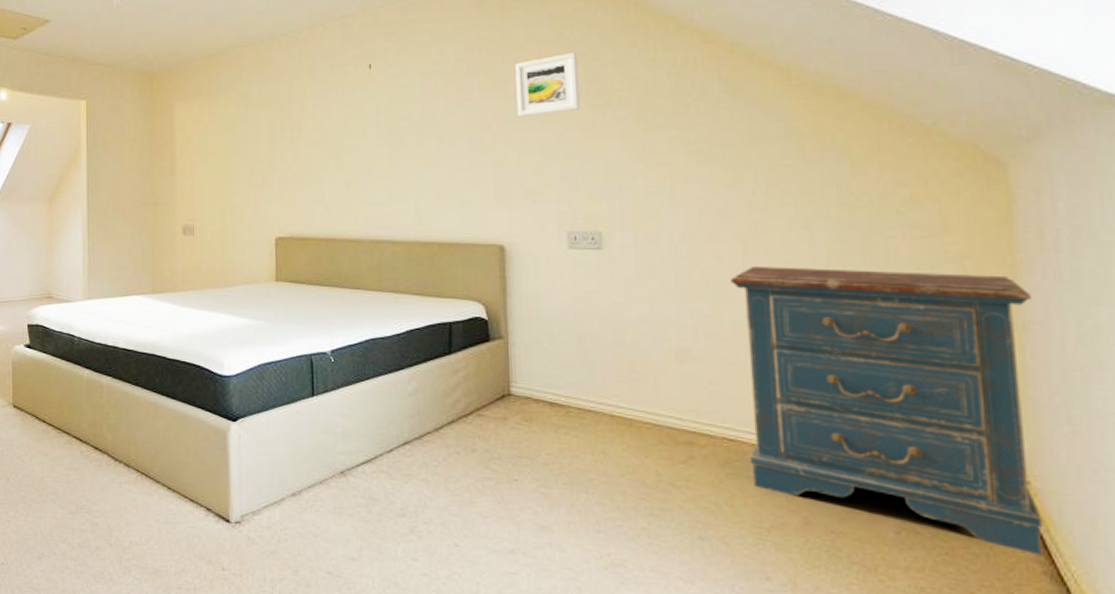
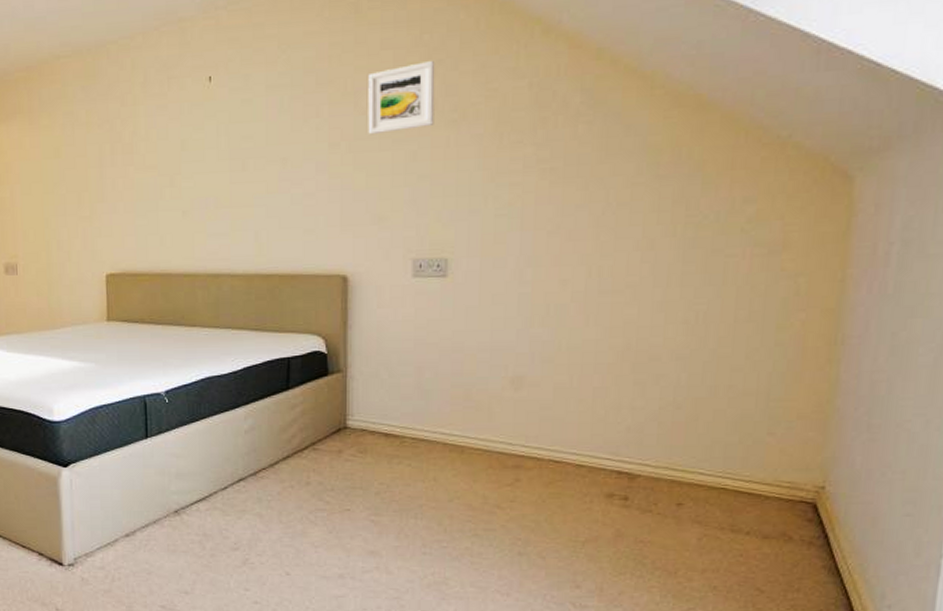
dresser: present [731,267,1042,555] -> none [572,289,855,551]

